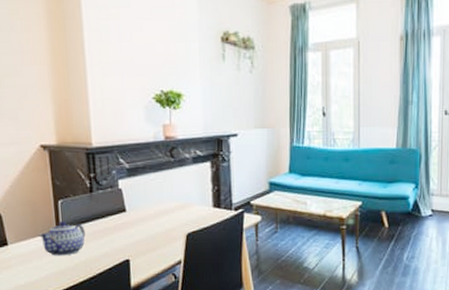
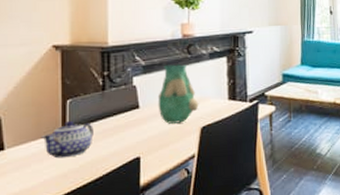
vase: none [143,168,184,229] -> present [157,64,199,124]

